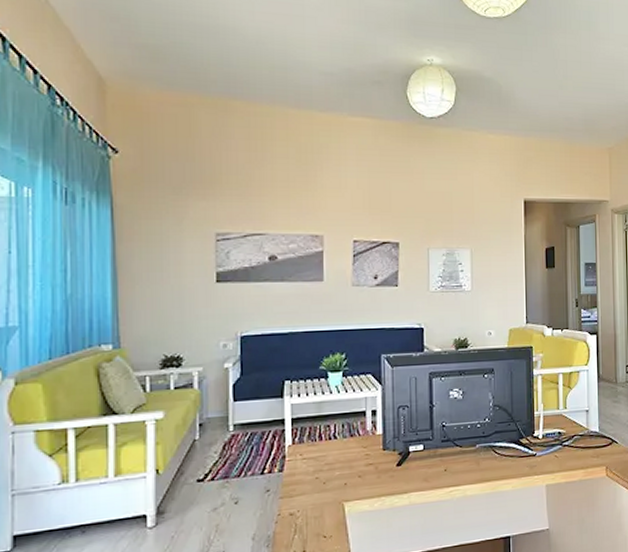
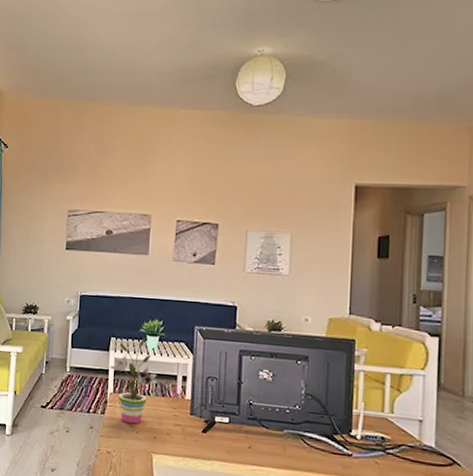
potted plant: none [285,375,343,476] -> present [109,337,157,424]

